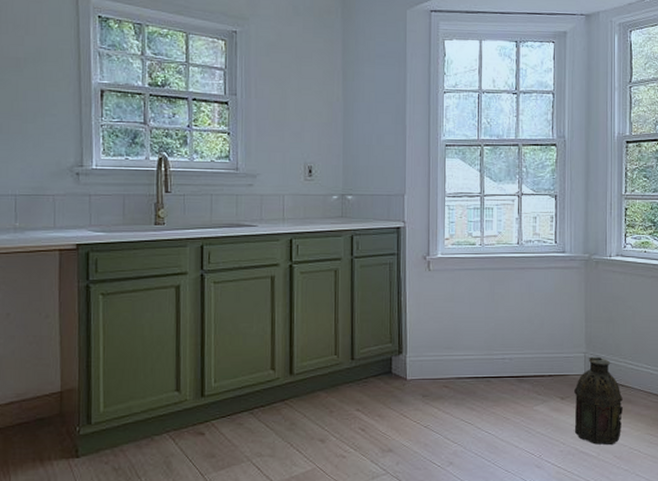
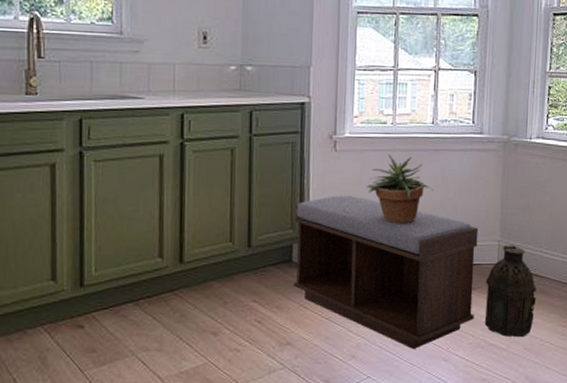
bench: none [393,312,565,456] -> present [293,196,479,349]
potted plant: none [458,273,522,336] -> present [366,154,435,223]

